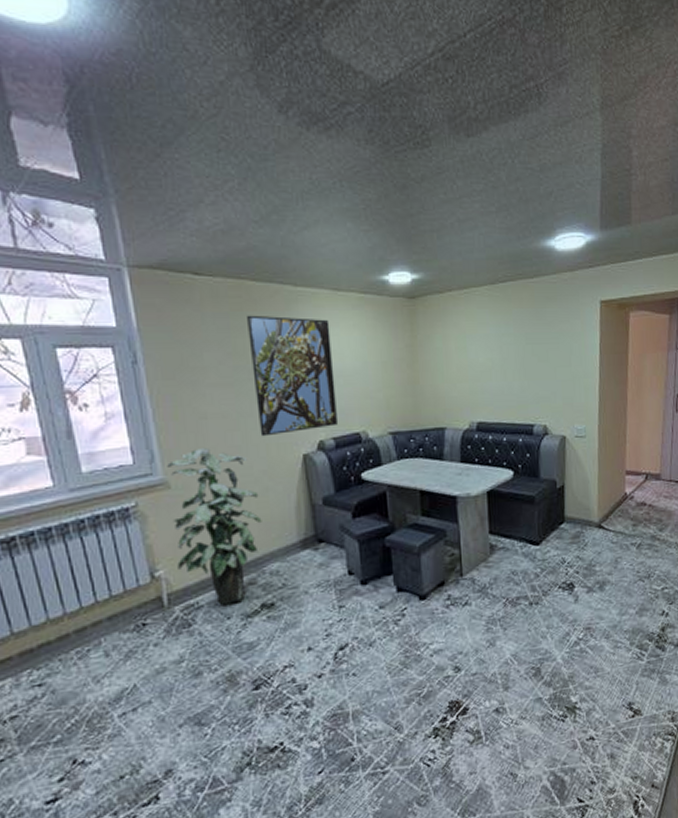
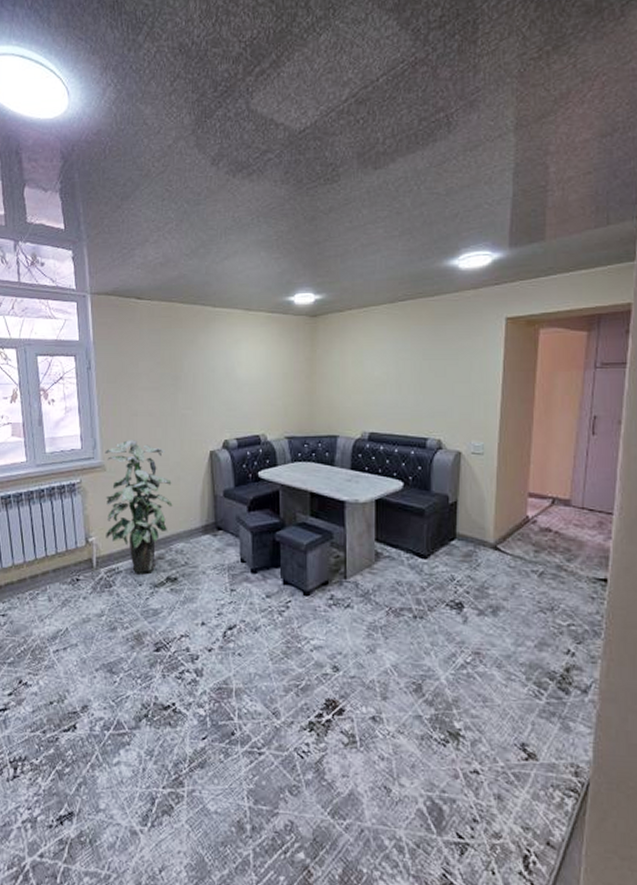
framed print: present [247,315,337,437] -> none [174,331,241,434]

